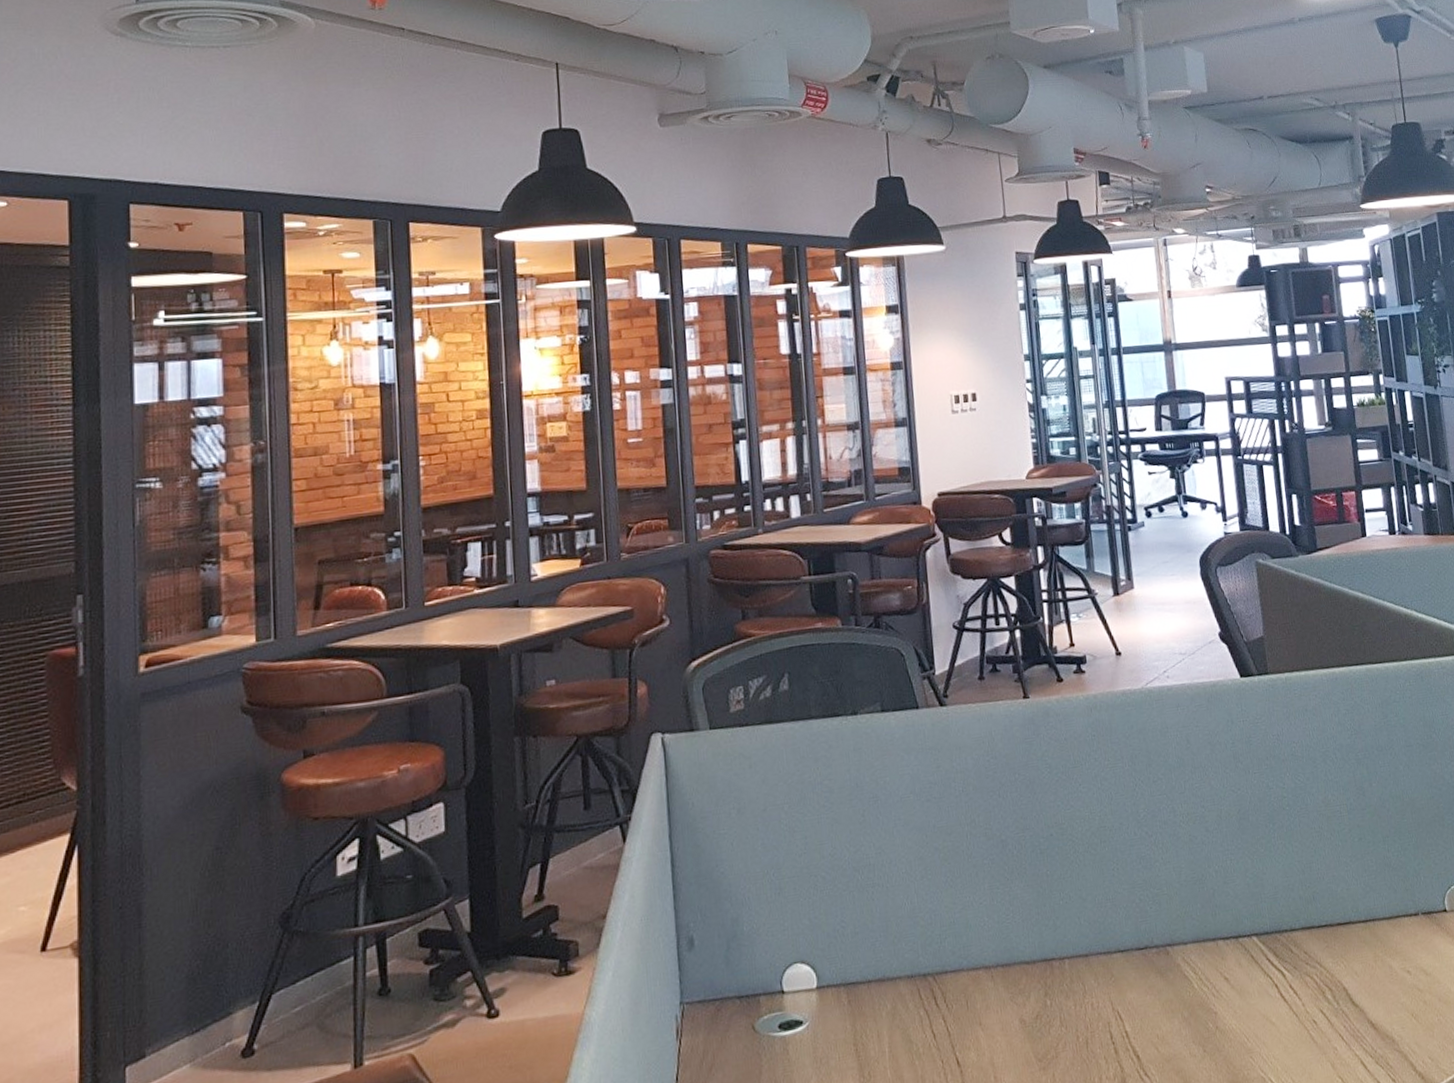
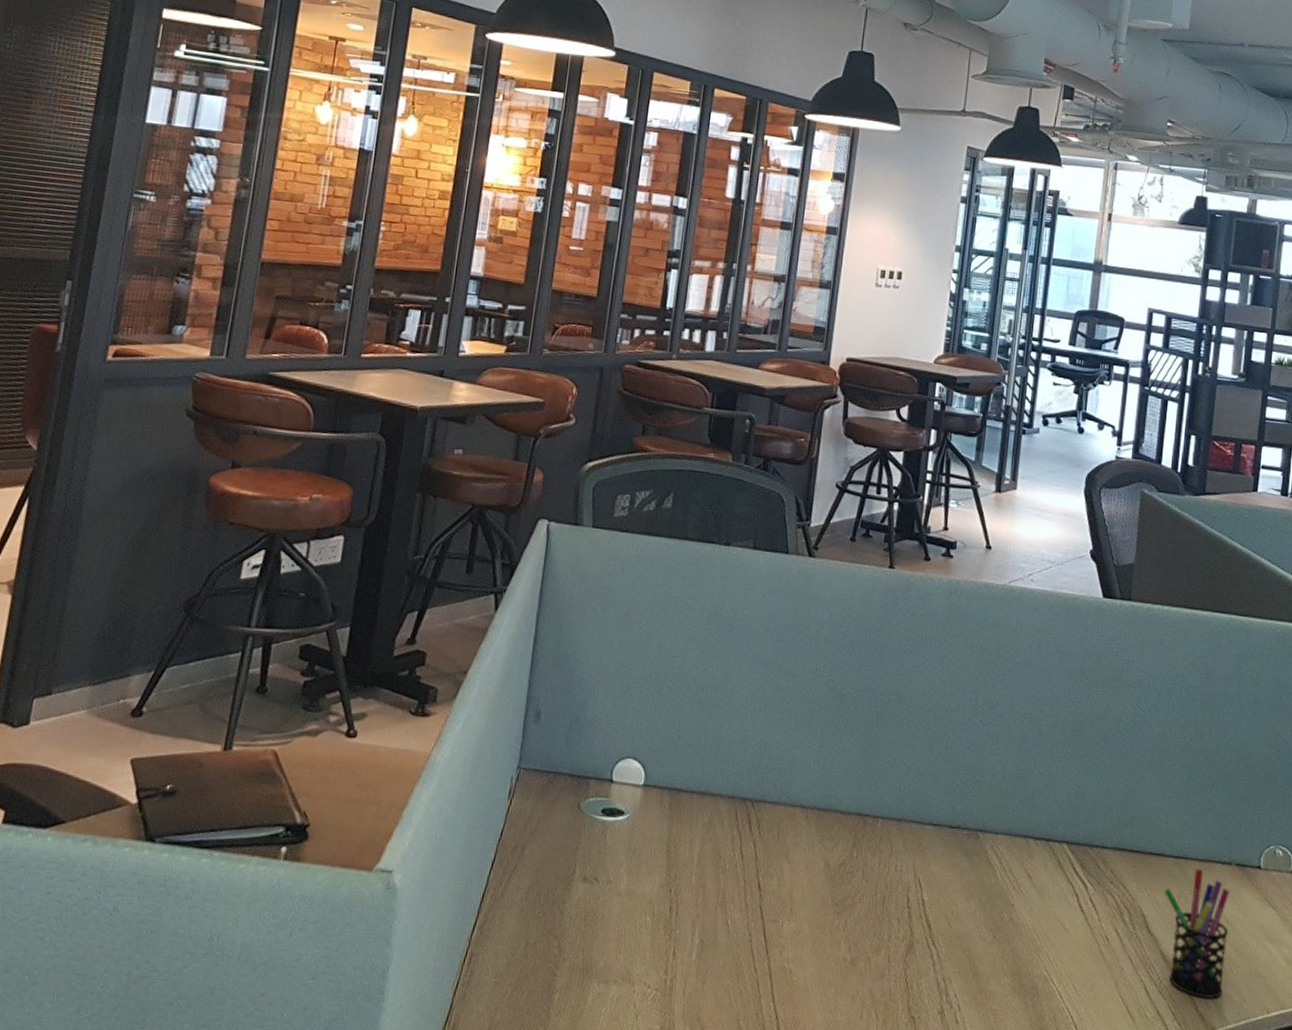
pen holder: none [1359,926,1436,1058] -> present [1164,868,1230,999]

